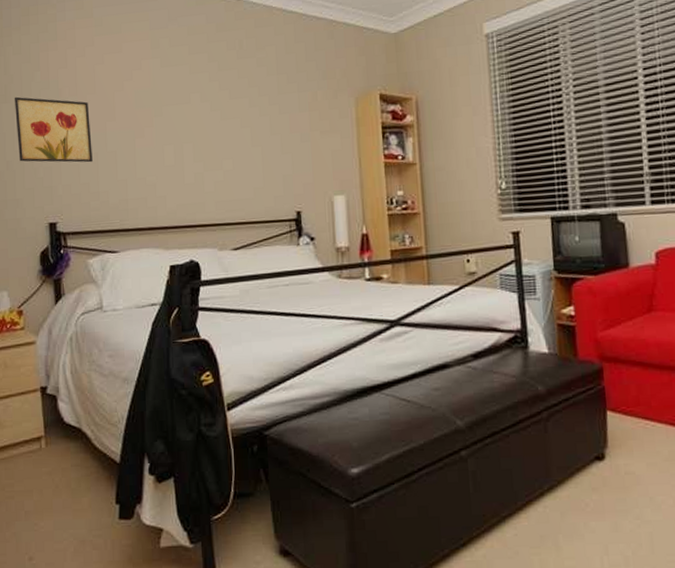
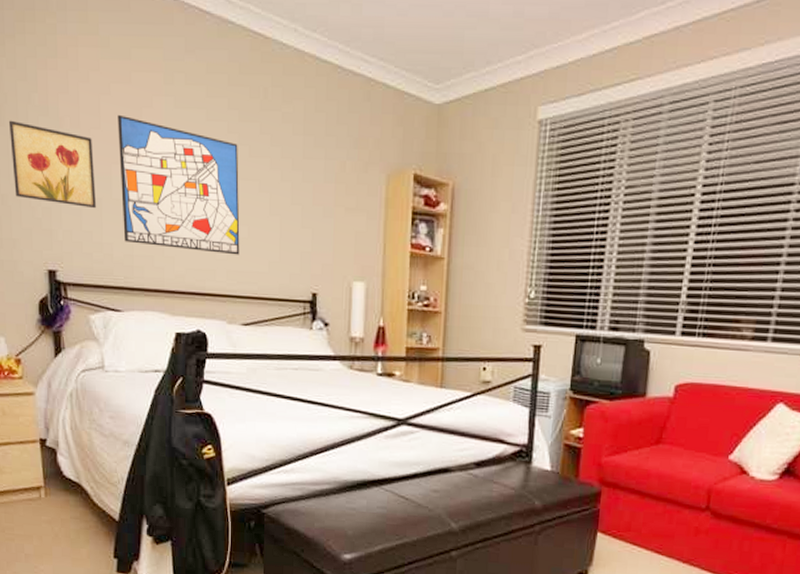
wall art: none [111,79,226,189] -> present [117,114,240,255]

